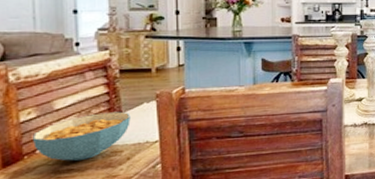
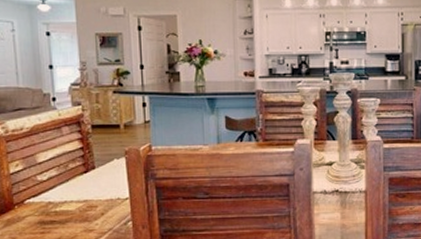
cereal bowl: present [33,111,131,161] -> none [21,167,103,213]

